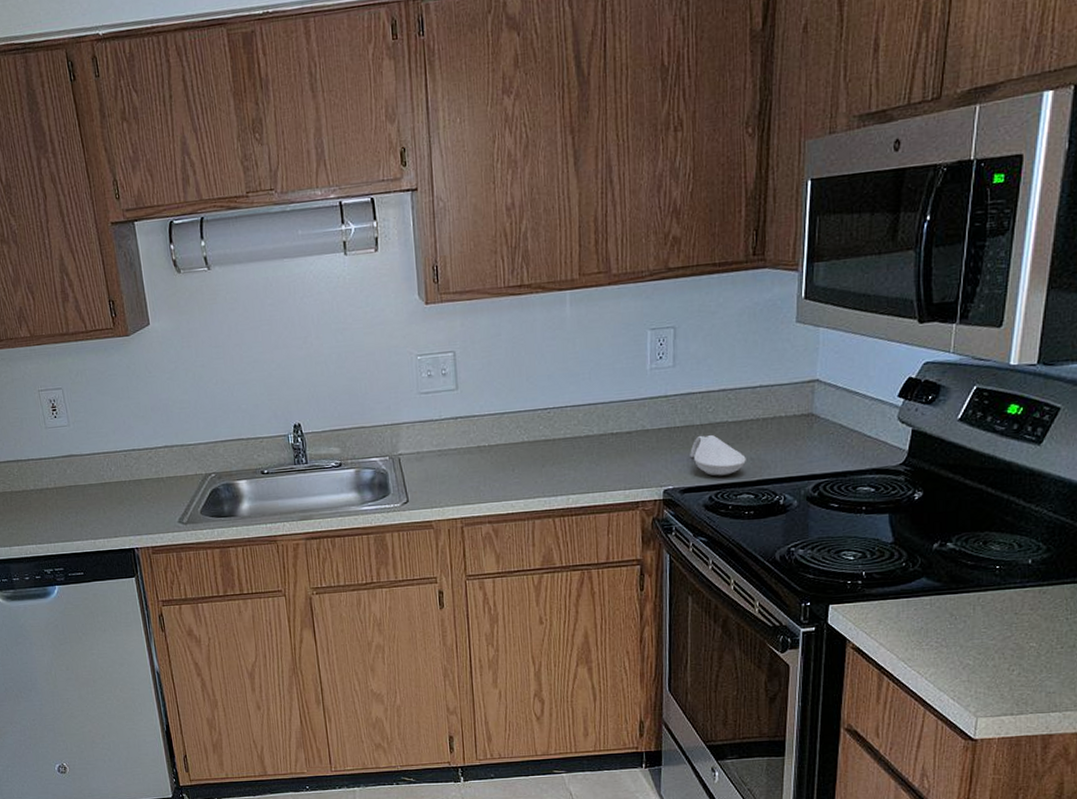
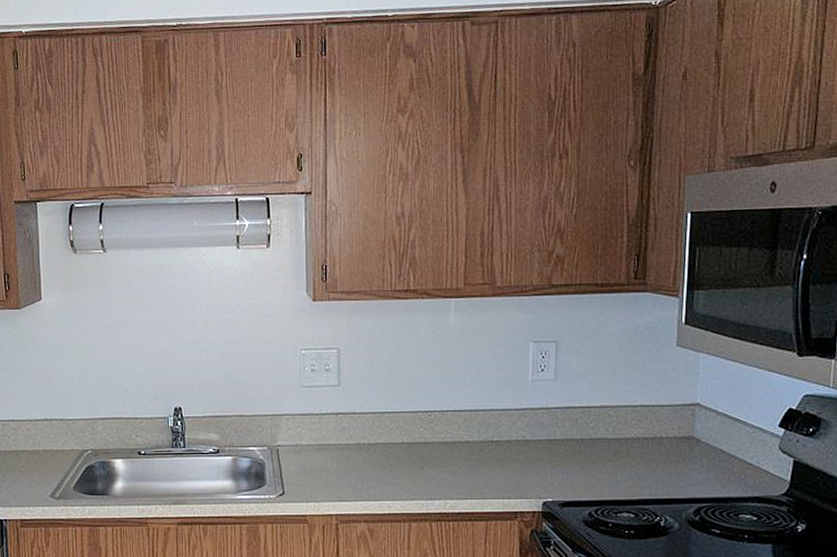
spoon rest: present [690,435,746,476] -> none [570,449,627,492]

